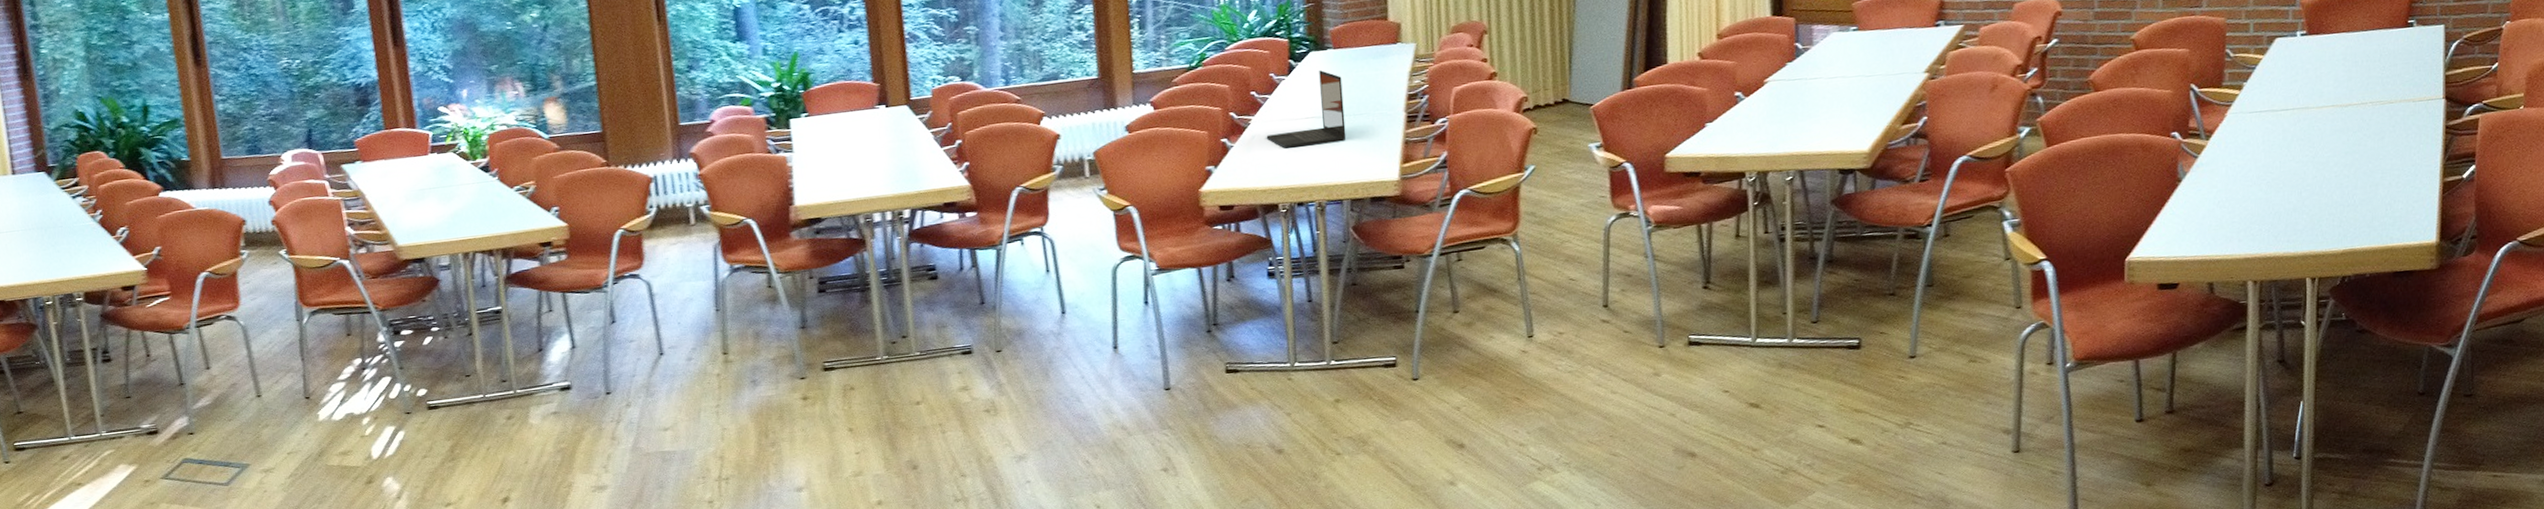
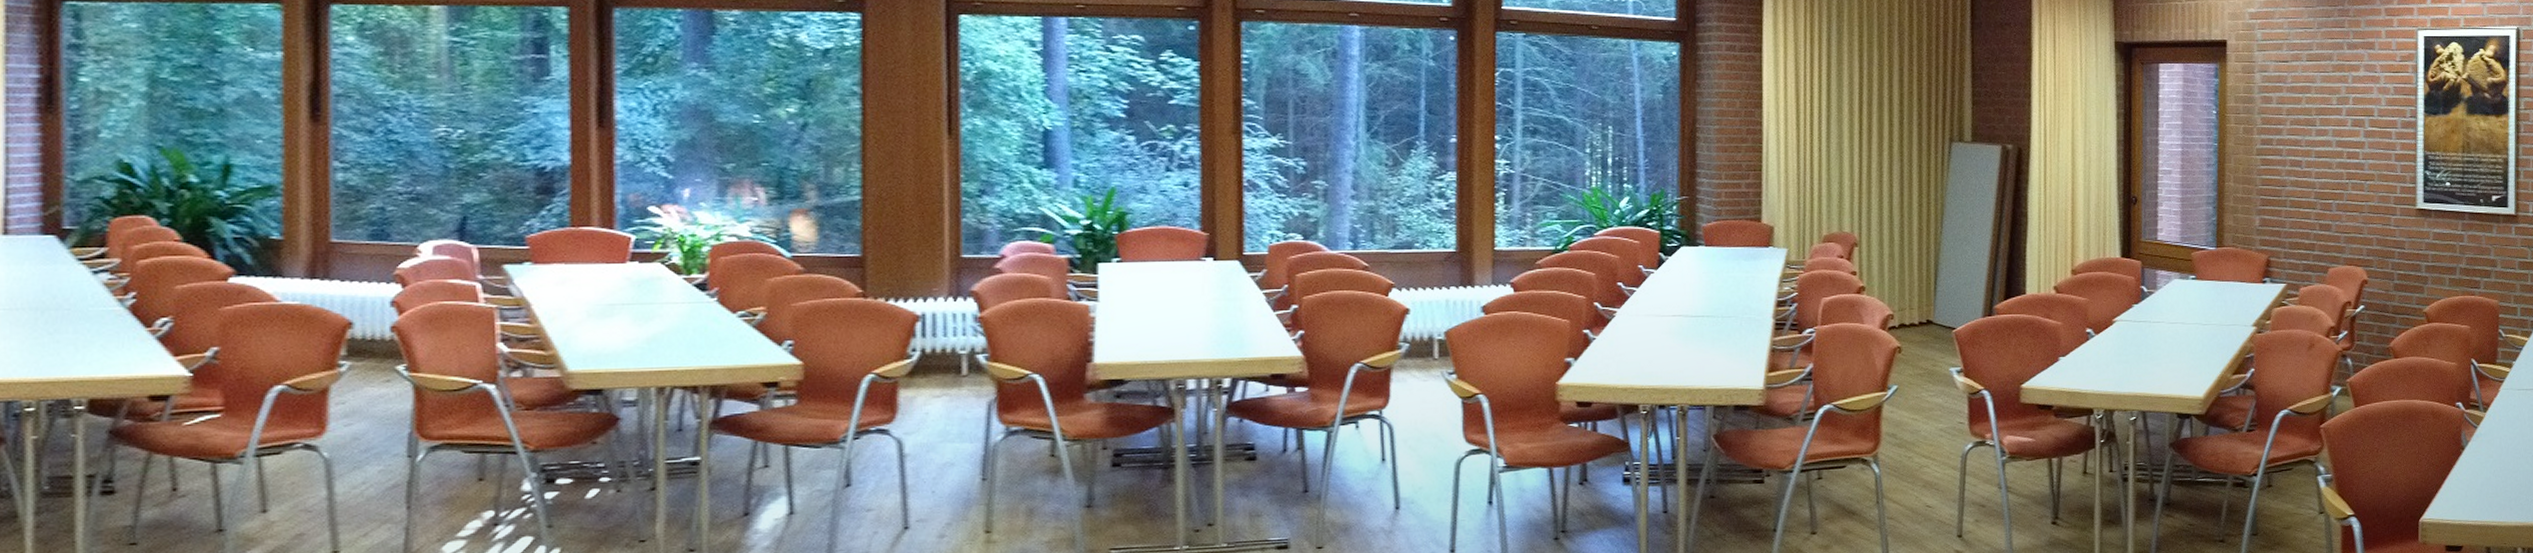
laptop: present [1266,70,1346,149] -> none [1630,267,1713,346]

